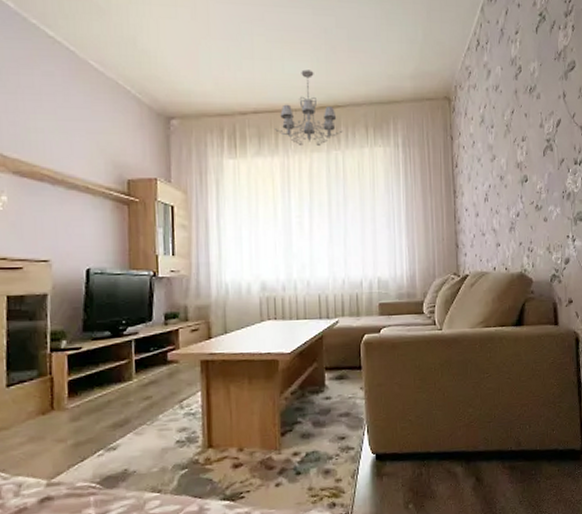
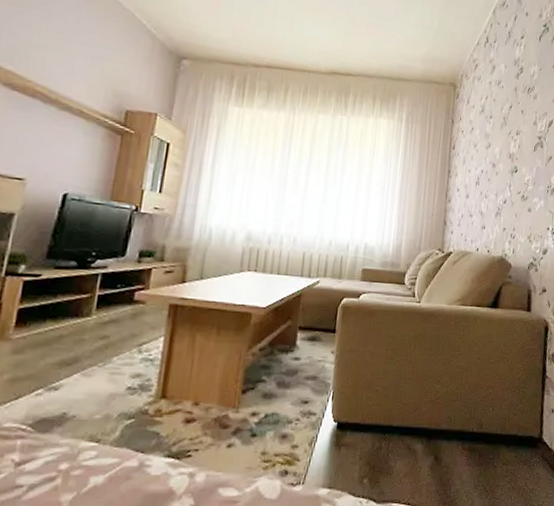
chandelier: present [273,69,343,147] -> none [284,35,351,109]

